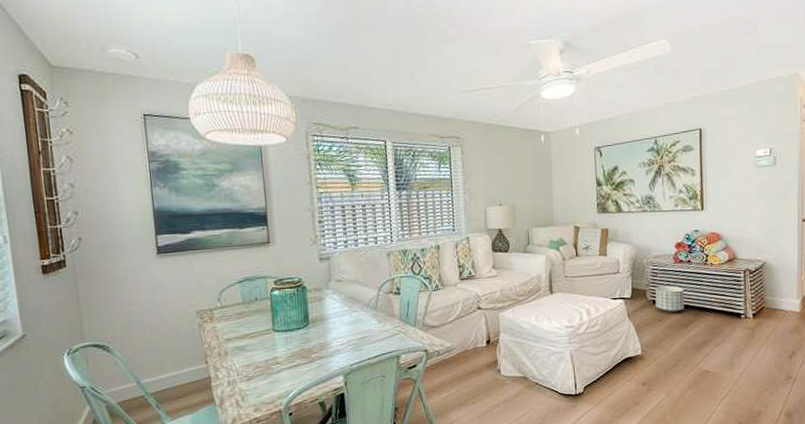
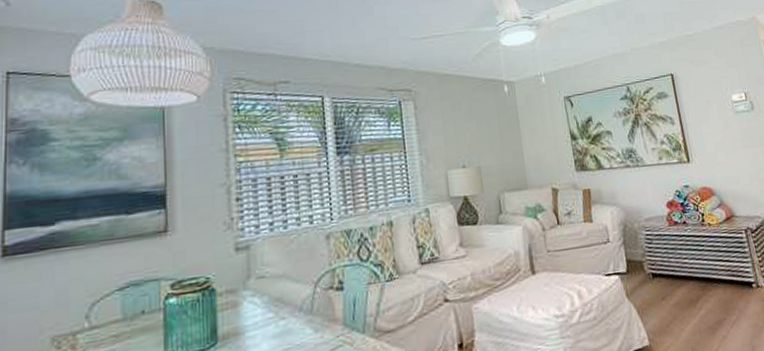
planter: present [655,285,684,313] -> none [652,253,689,288]

